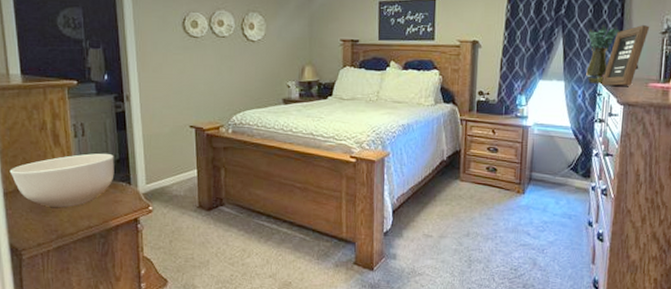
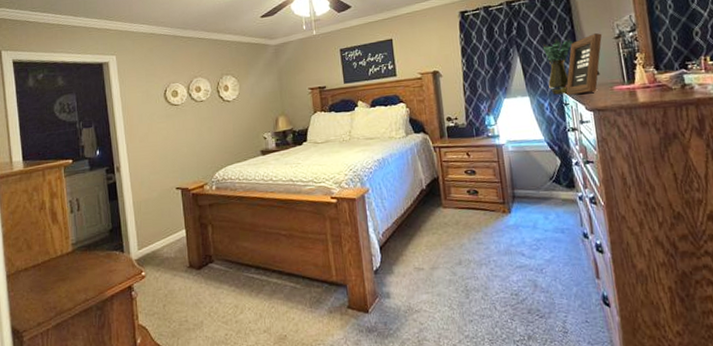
bowl: present [9,153,114,209] -> none [12,224,108,285]

